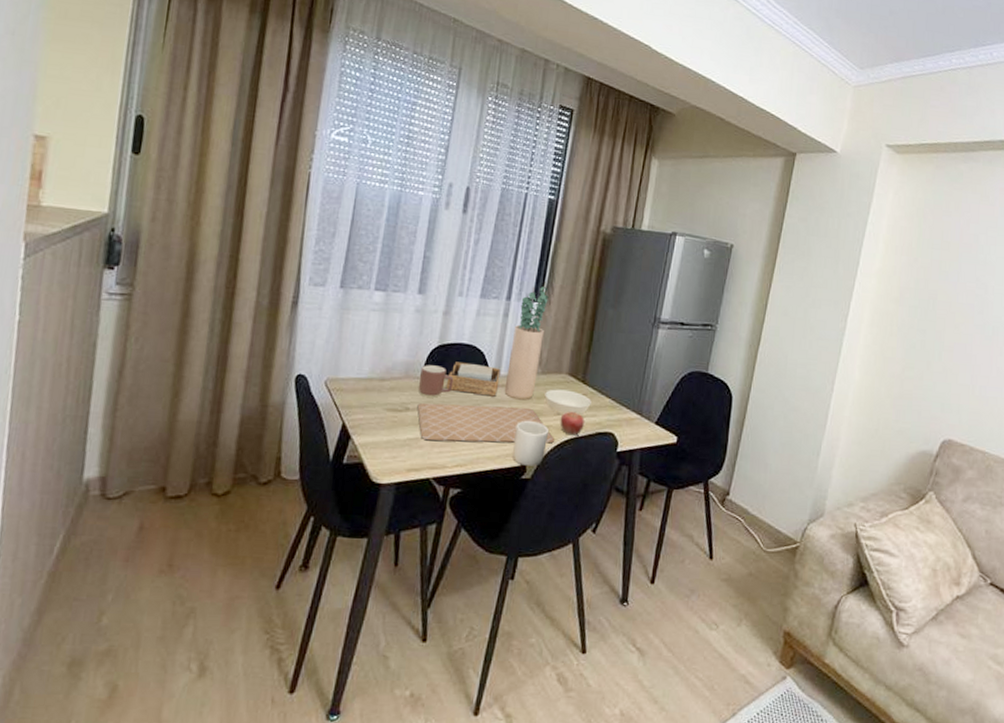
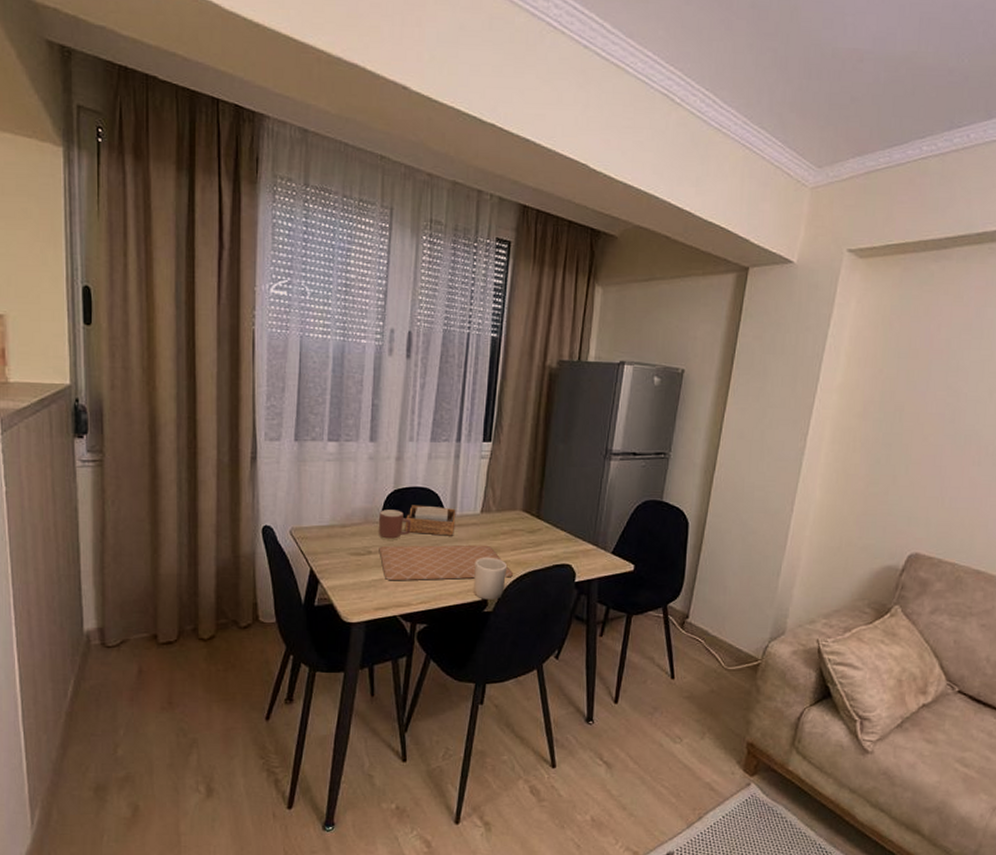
vase: present [504,282,549,400] -> none [461,421,498,538]
bowl: present [544,389,591,416] -> none [501,525,547,551]
fruit: present [560,411,584,436] -> none [517,546,541,569]

